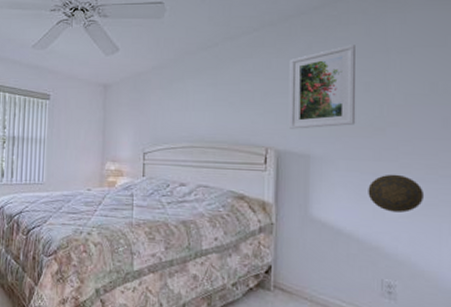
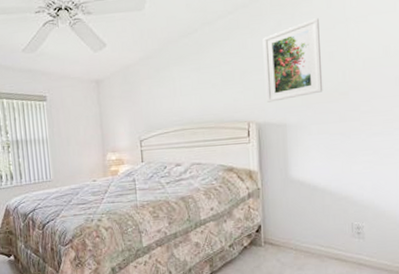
decorative plate: present [368,174,423,213] -> none [336,131,382,165]

